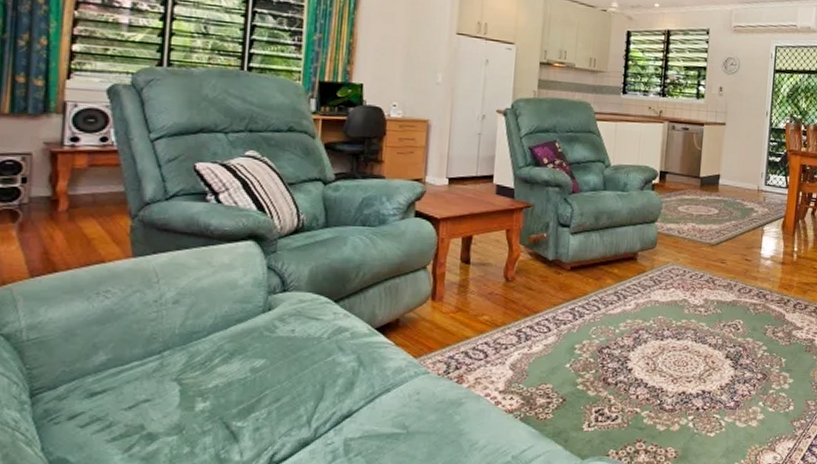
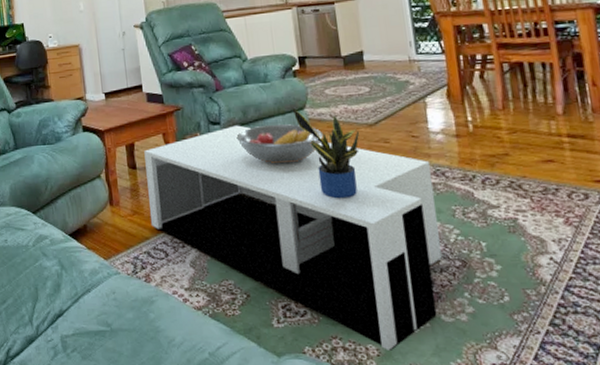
coffee table: none [476,230,756,453] -> present [144,125,442,350]
fruit bowl: none [583,234,669,274] -> present [236,124,324,164]
potted plant: none [643,221,700,312] -> present [292,108,360,199]

